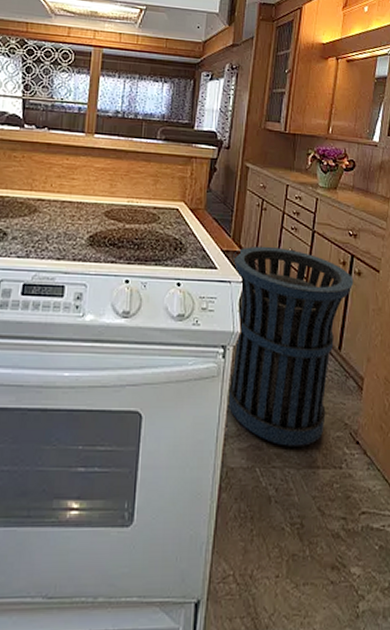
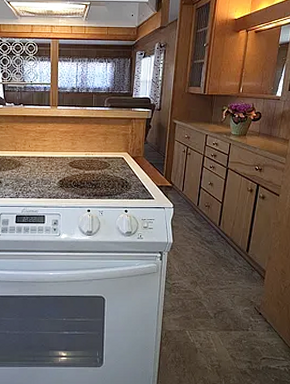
trash can: present [226,246,354,446] -> none [164,181,259,317]

